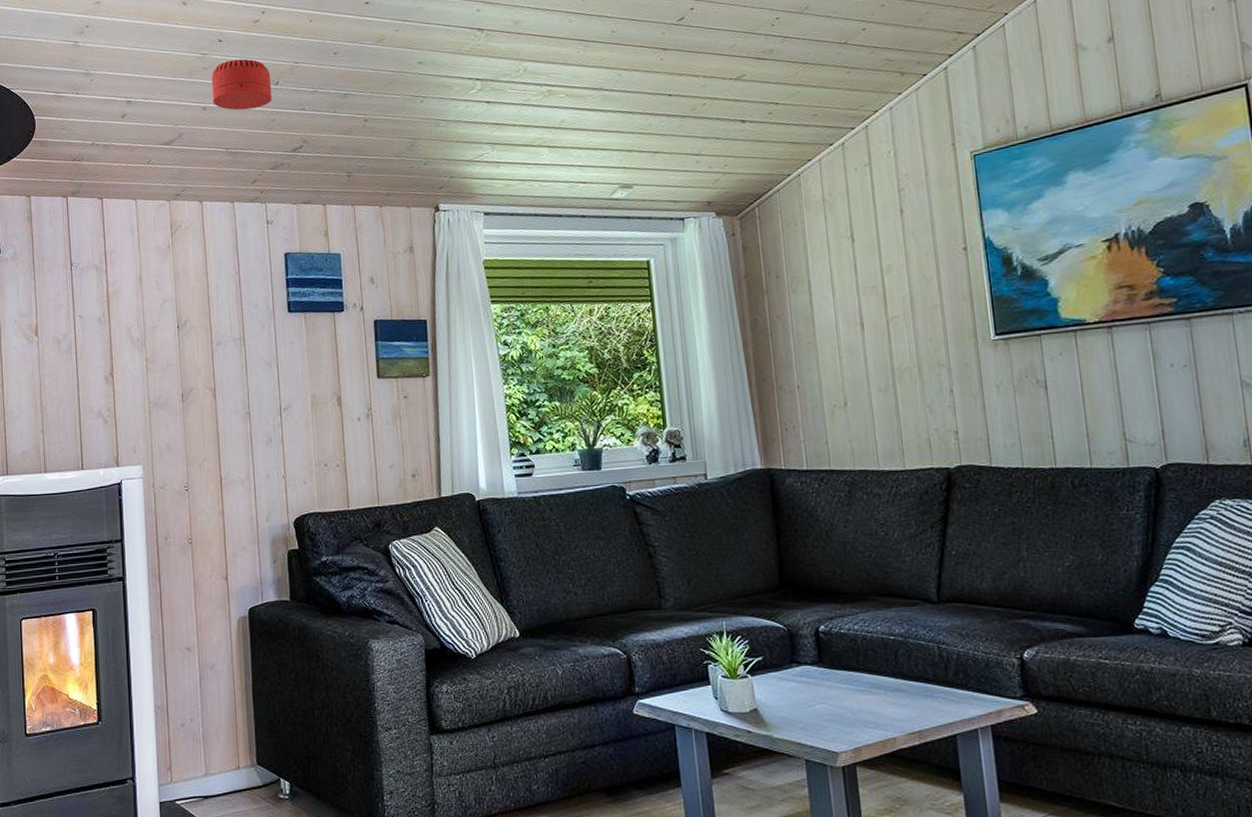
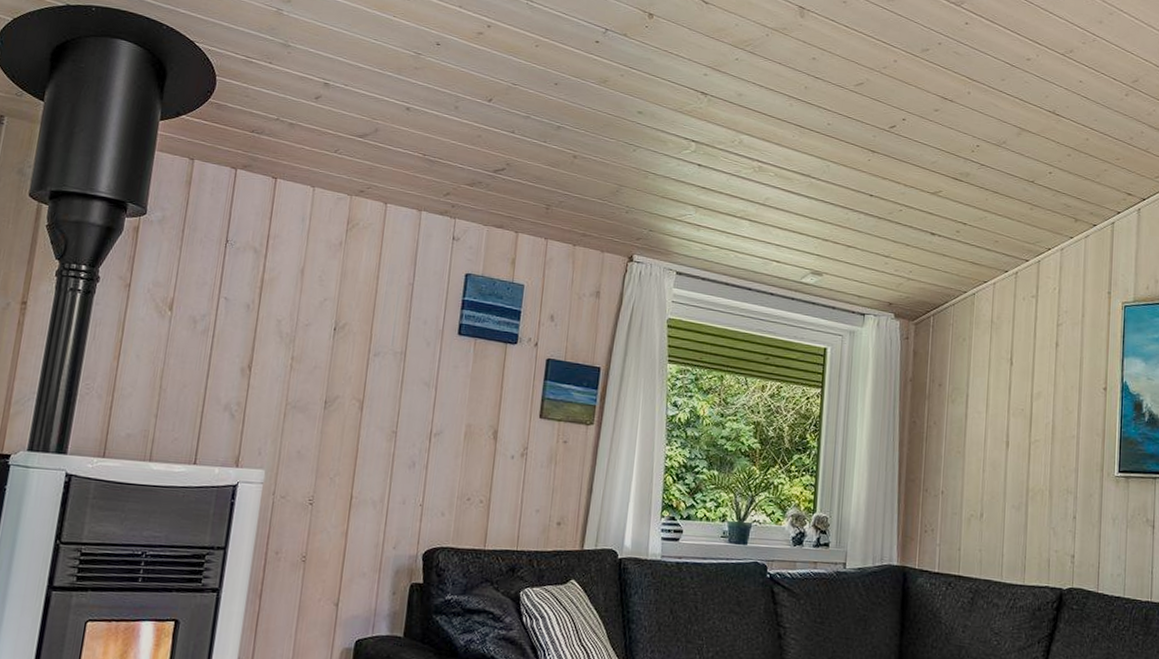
smoke detector: present [211,59,272,111] -> none [418,66,486,121]

